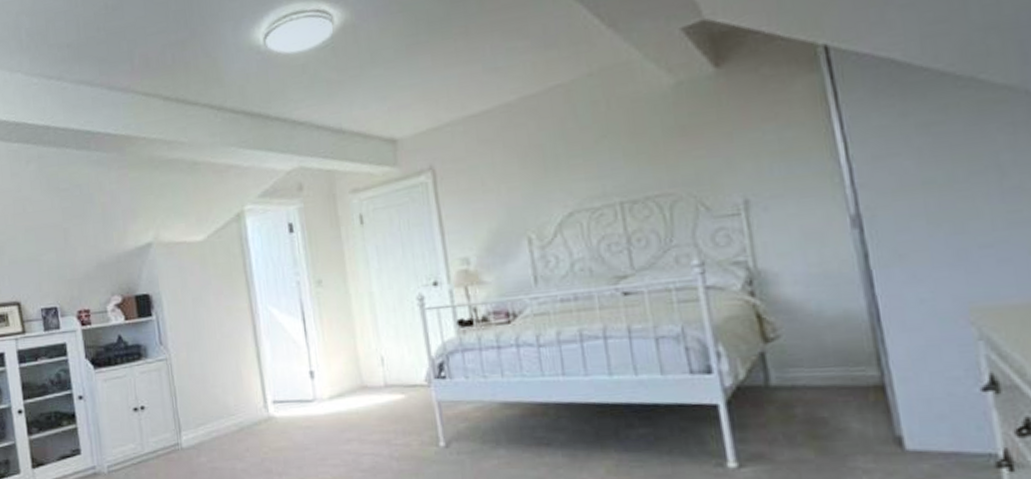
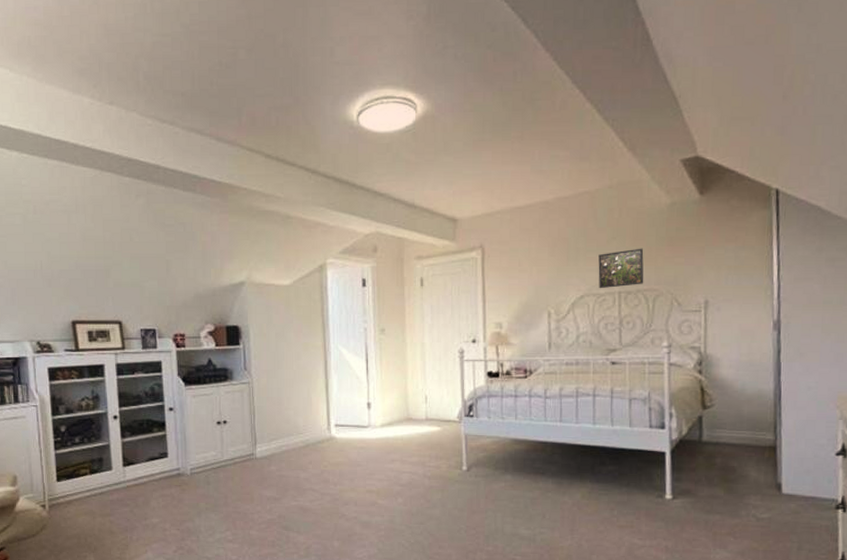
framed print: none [586,144,654,202] -> present [598,248,644,289]

